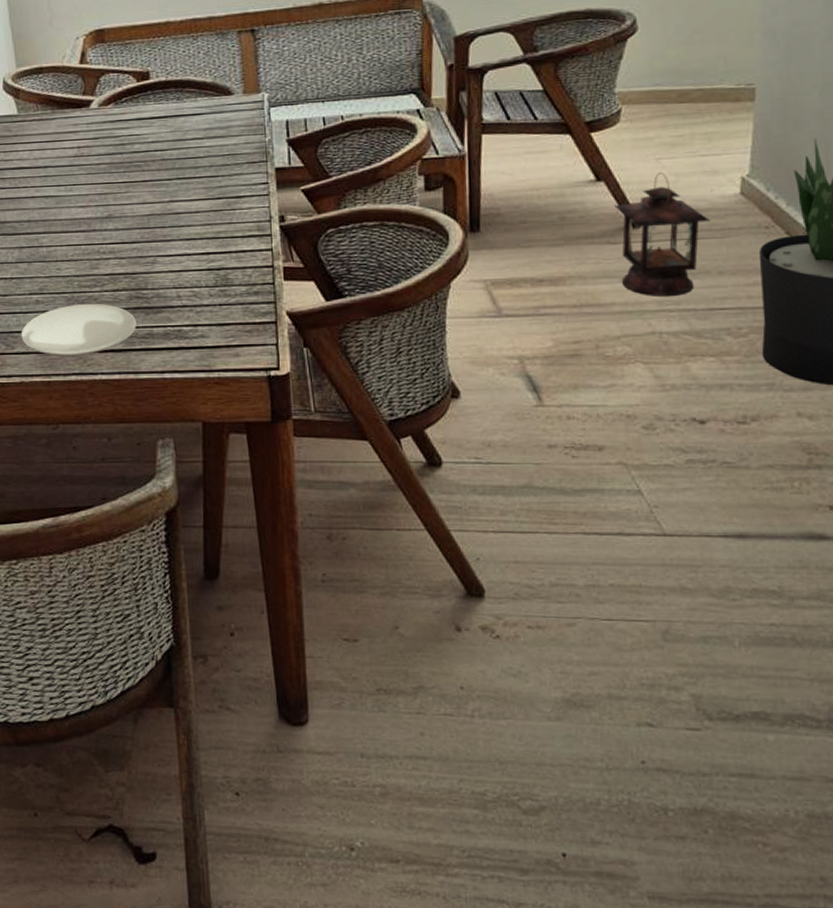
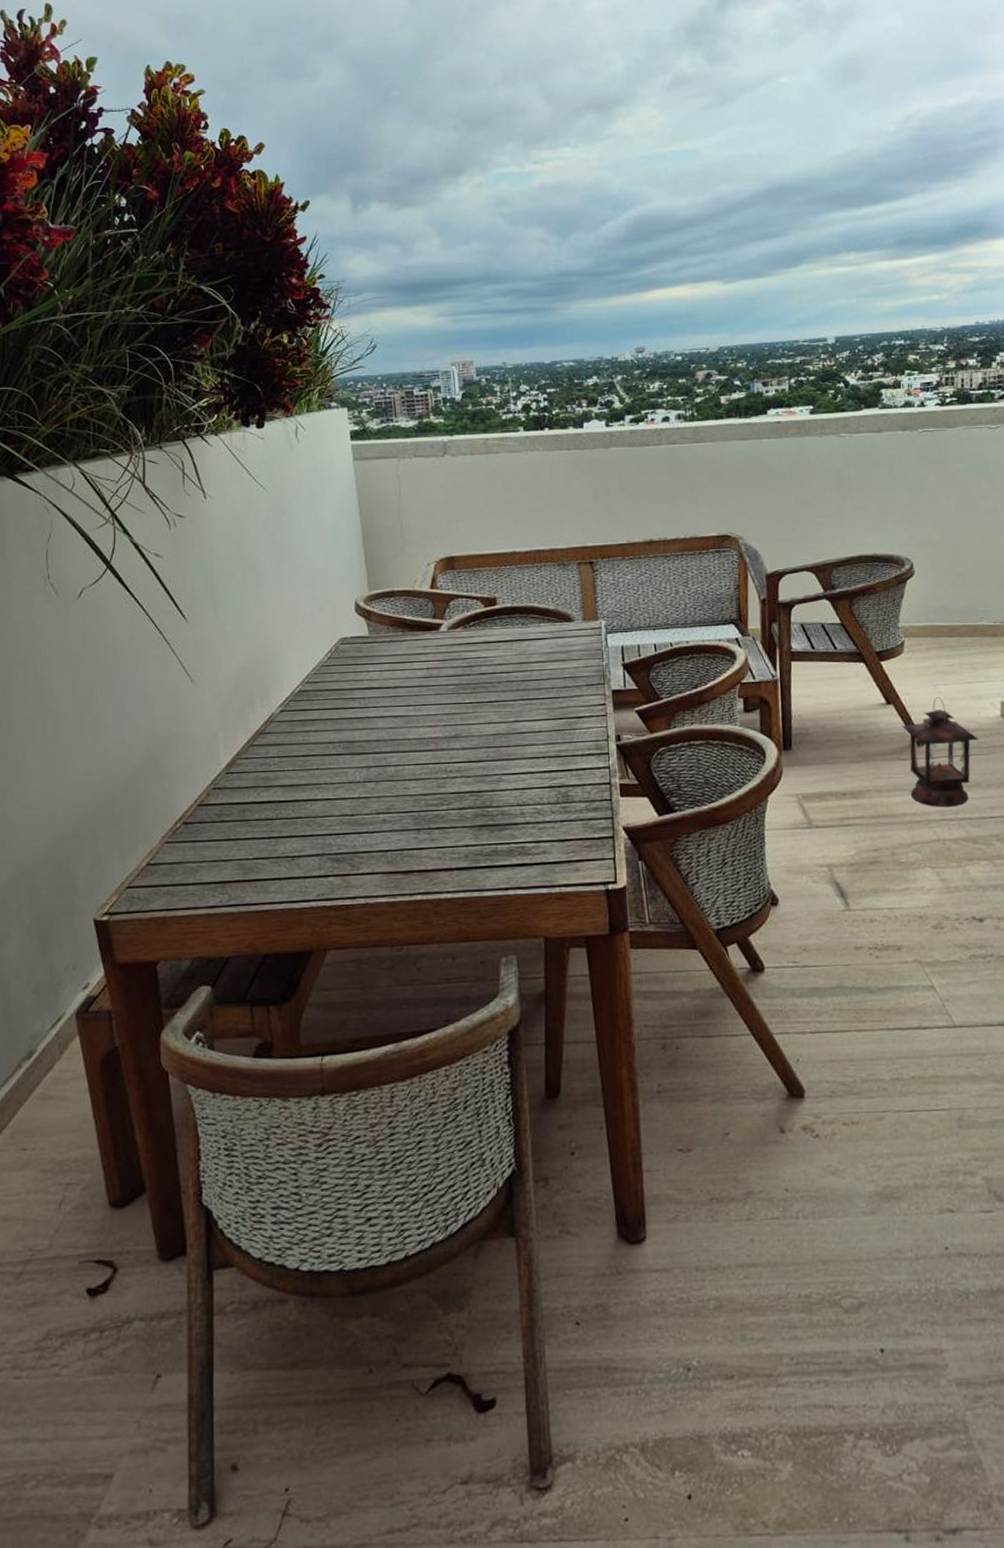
plate: present [21,303,136,356] -> none [367,821,481,876]

